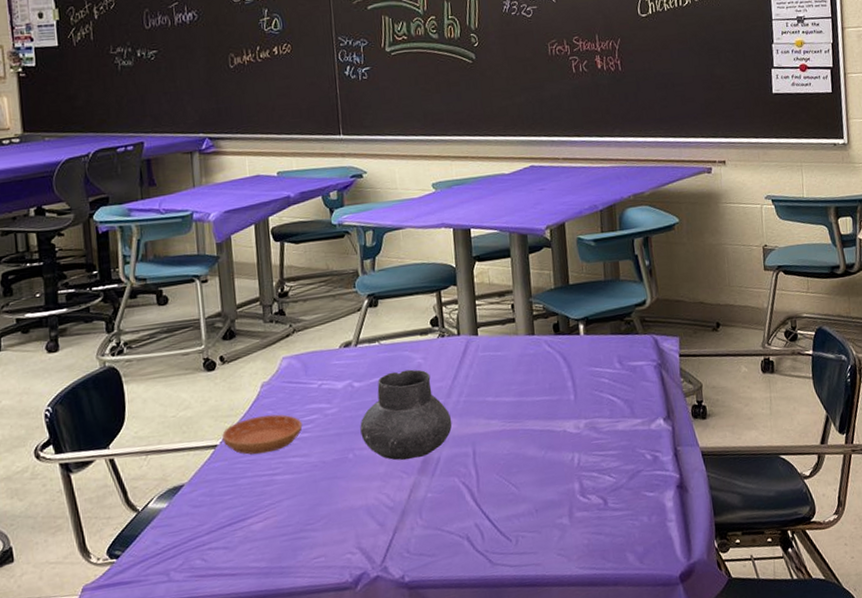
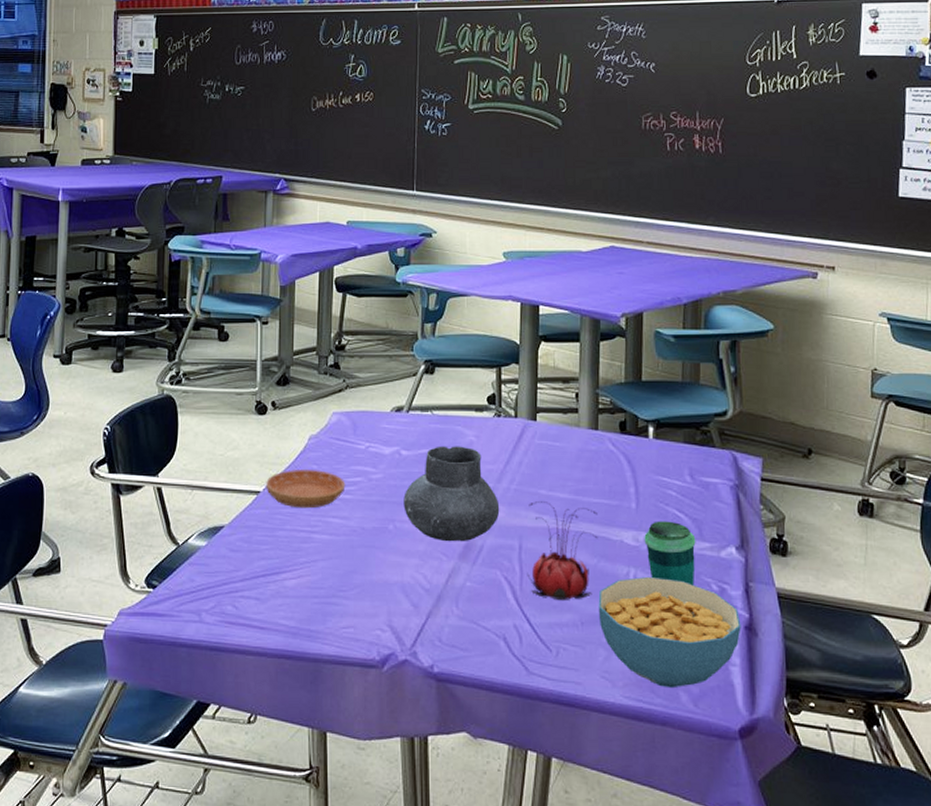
flower: none [478,406,544,495] -> present [527,500,598,601]
cereal bowl: none [548,456,674,553] -> present [598,576,741,689]
cup: none [584,405,631,460] -> present [644,520,696,586]

